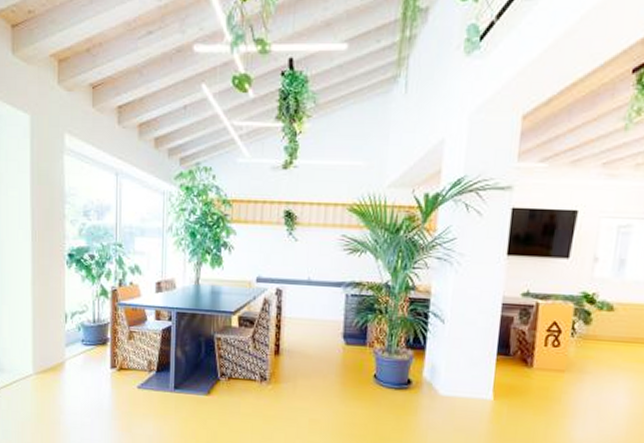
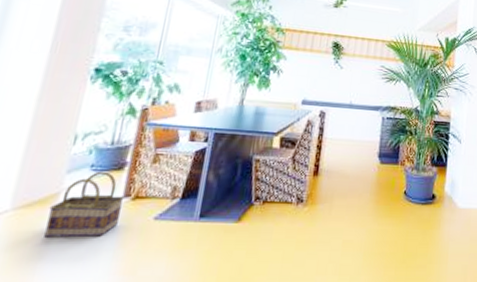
basket: none [59,345,112,400] -> present [44,171,125,238]

